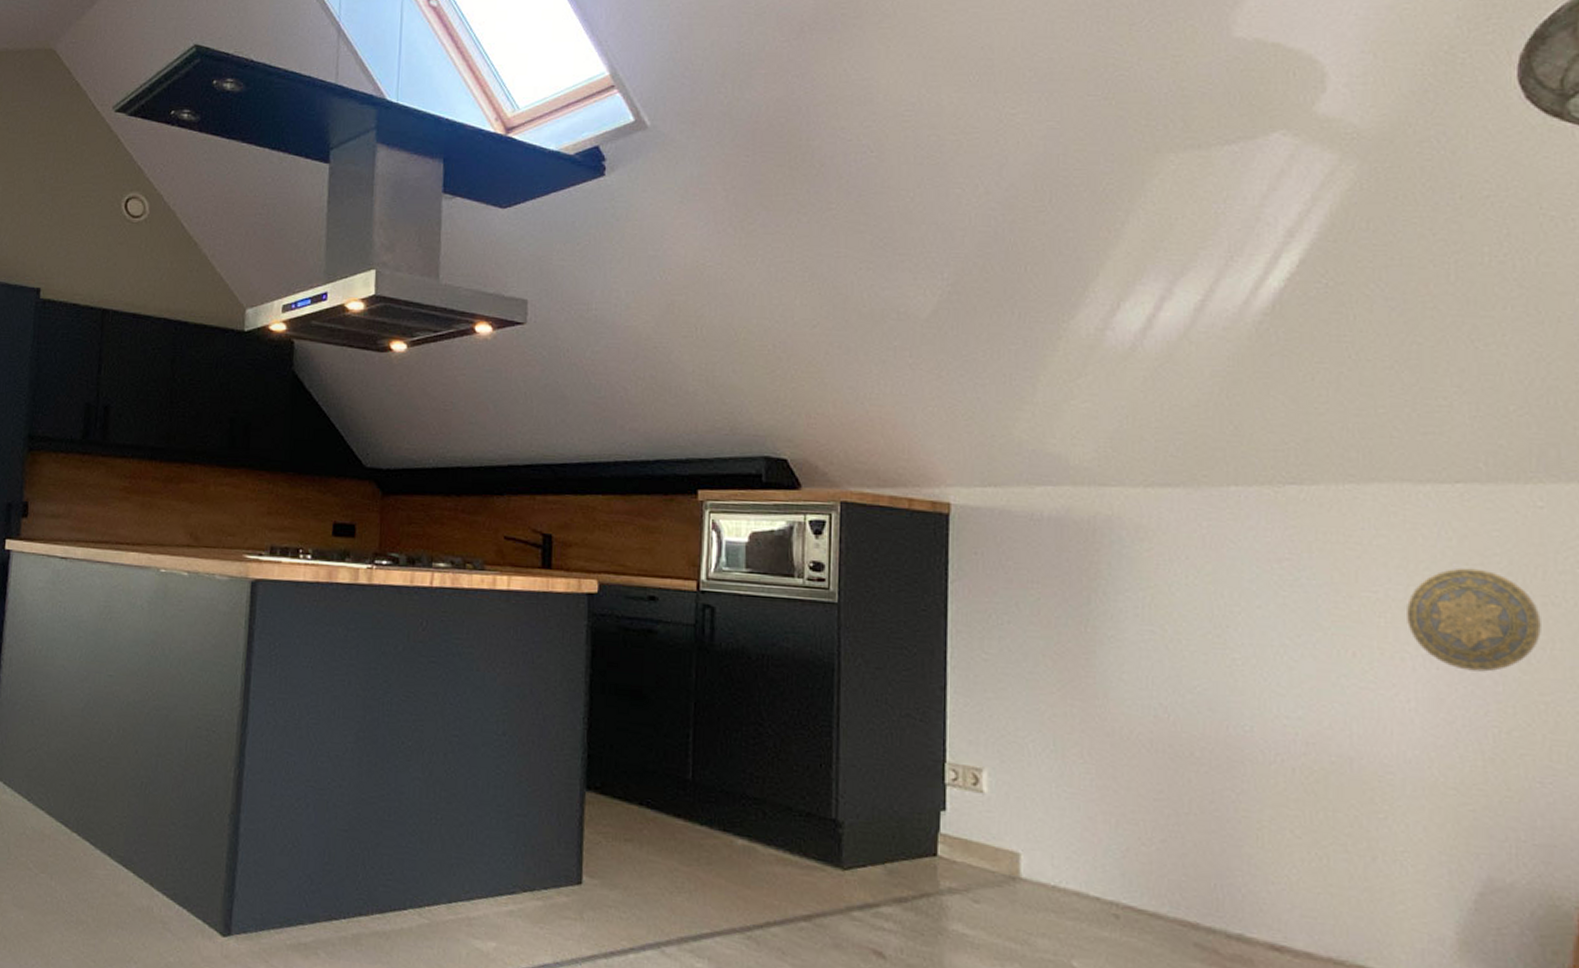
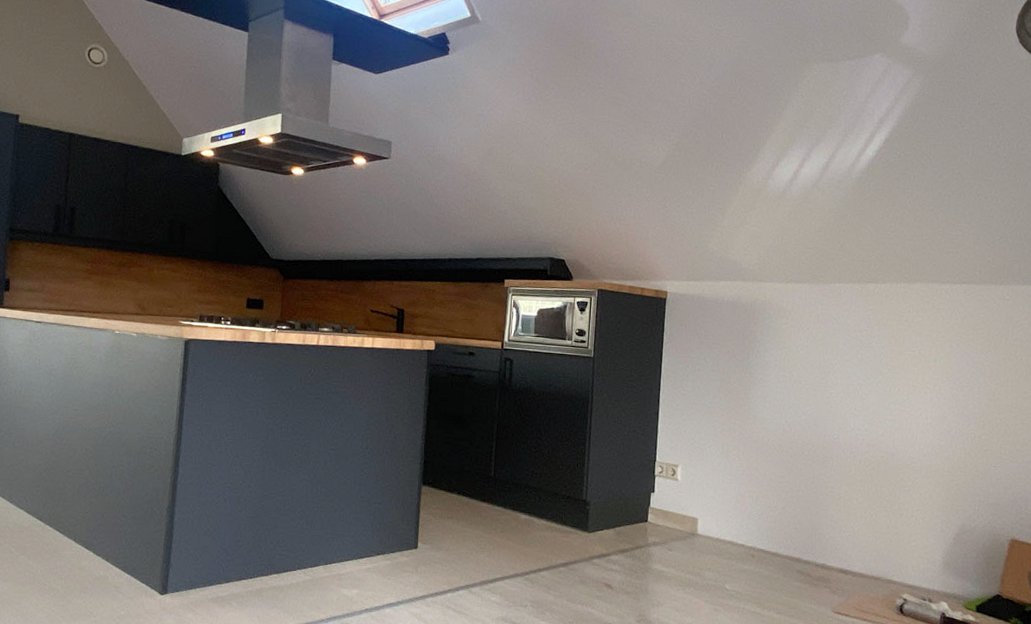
decorative plate: present [1407,568,1541,672] -> none [930,336,1002,400]

